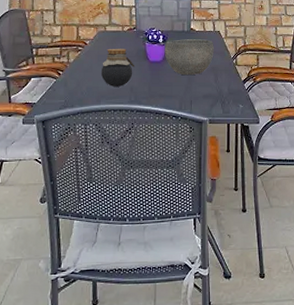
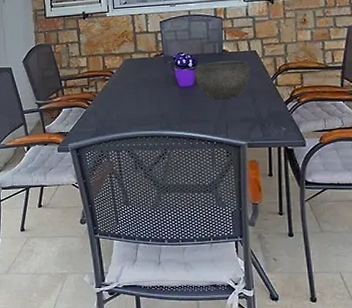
jar: present [100,48,135,87] -> none [129,75,165,114]

